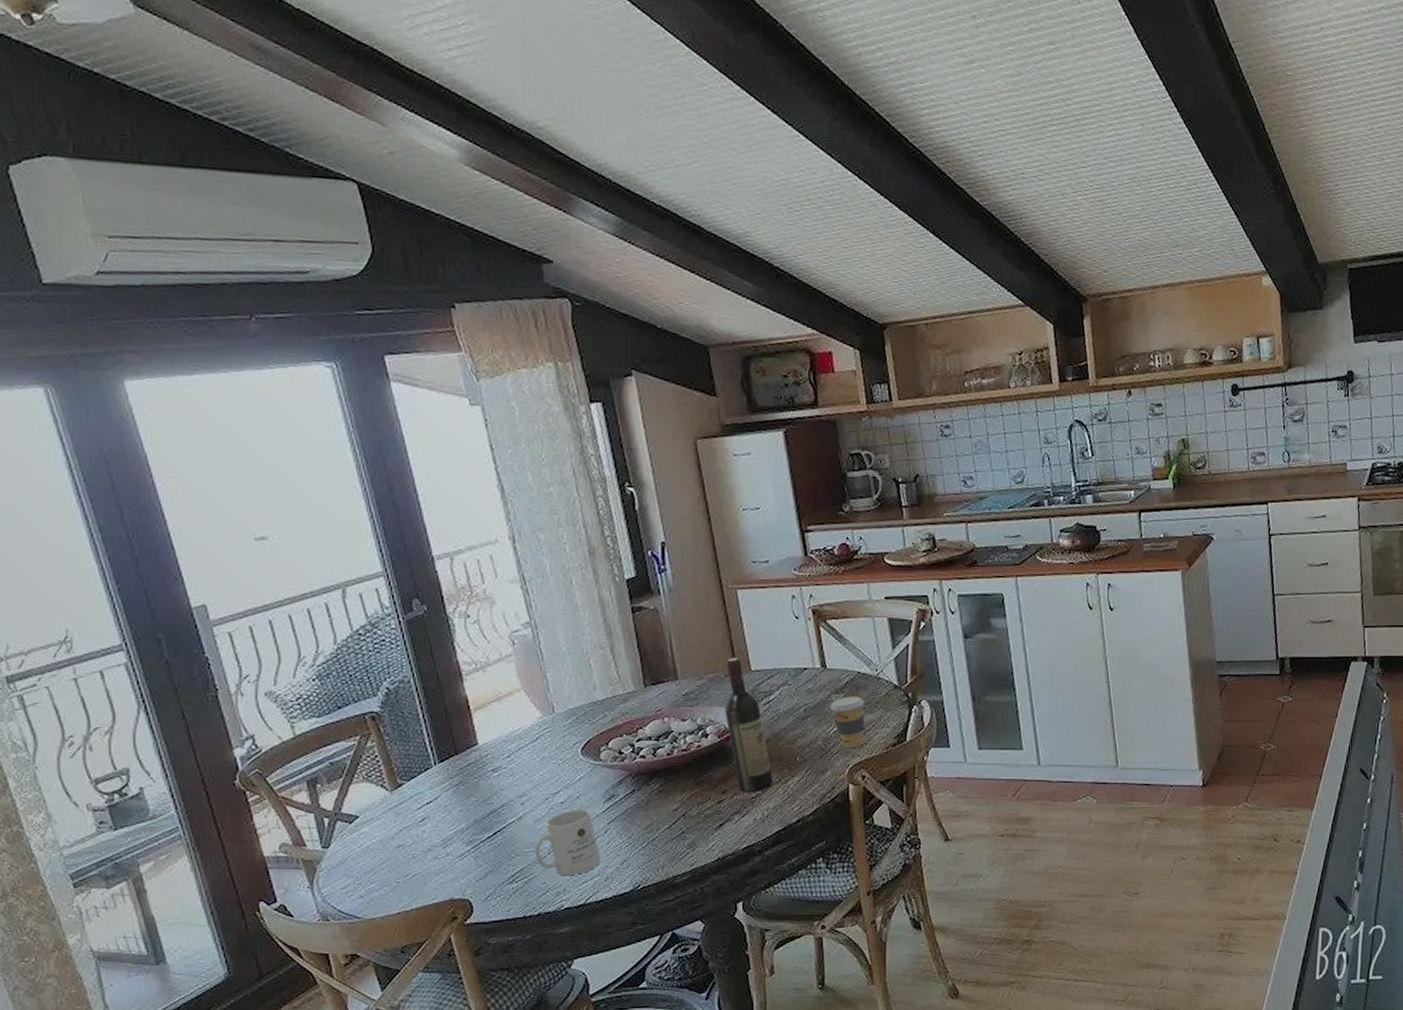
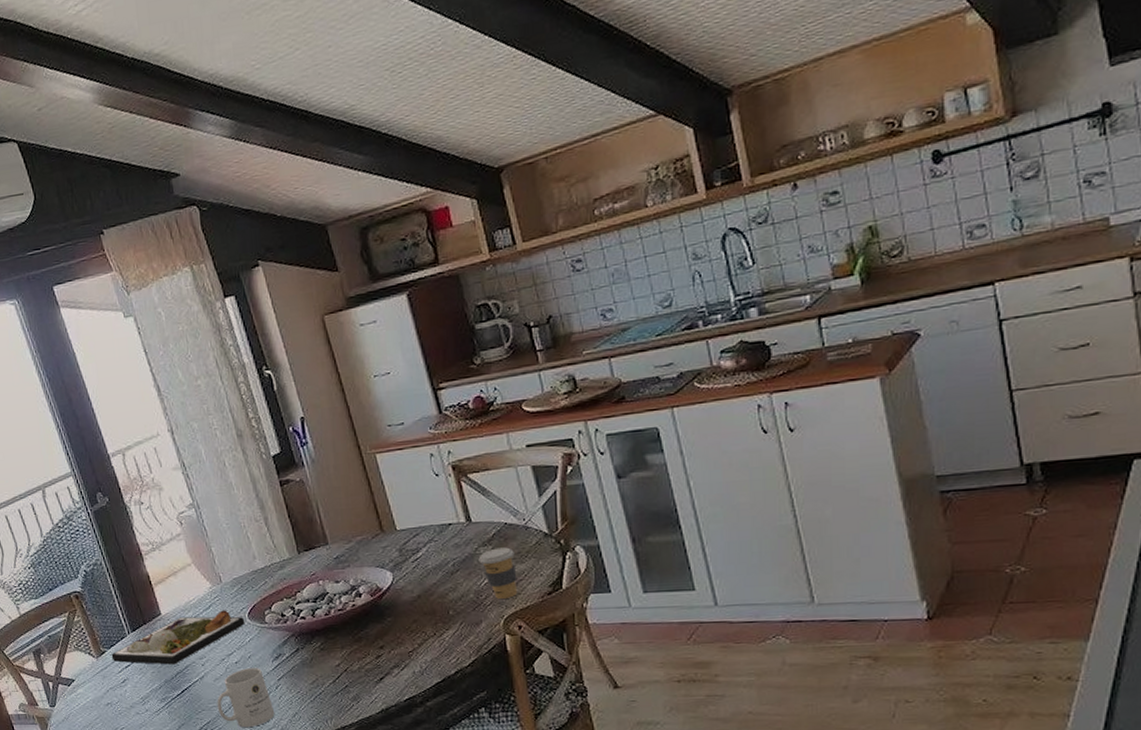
dinner plate: none [410,743,577,802] -> present [111,610,245,665]
wine bottle: present [725,658,772,793] -> none [371,520,427,647]

